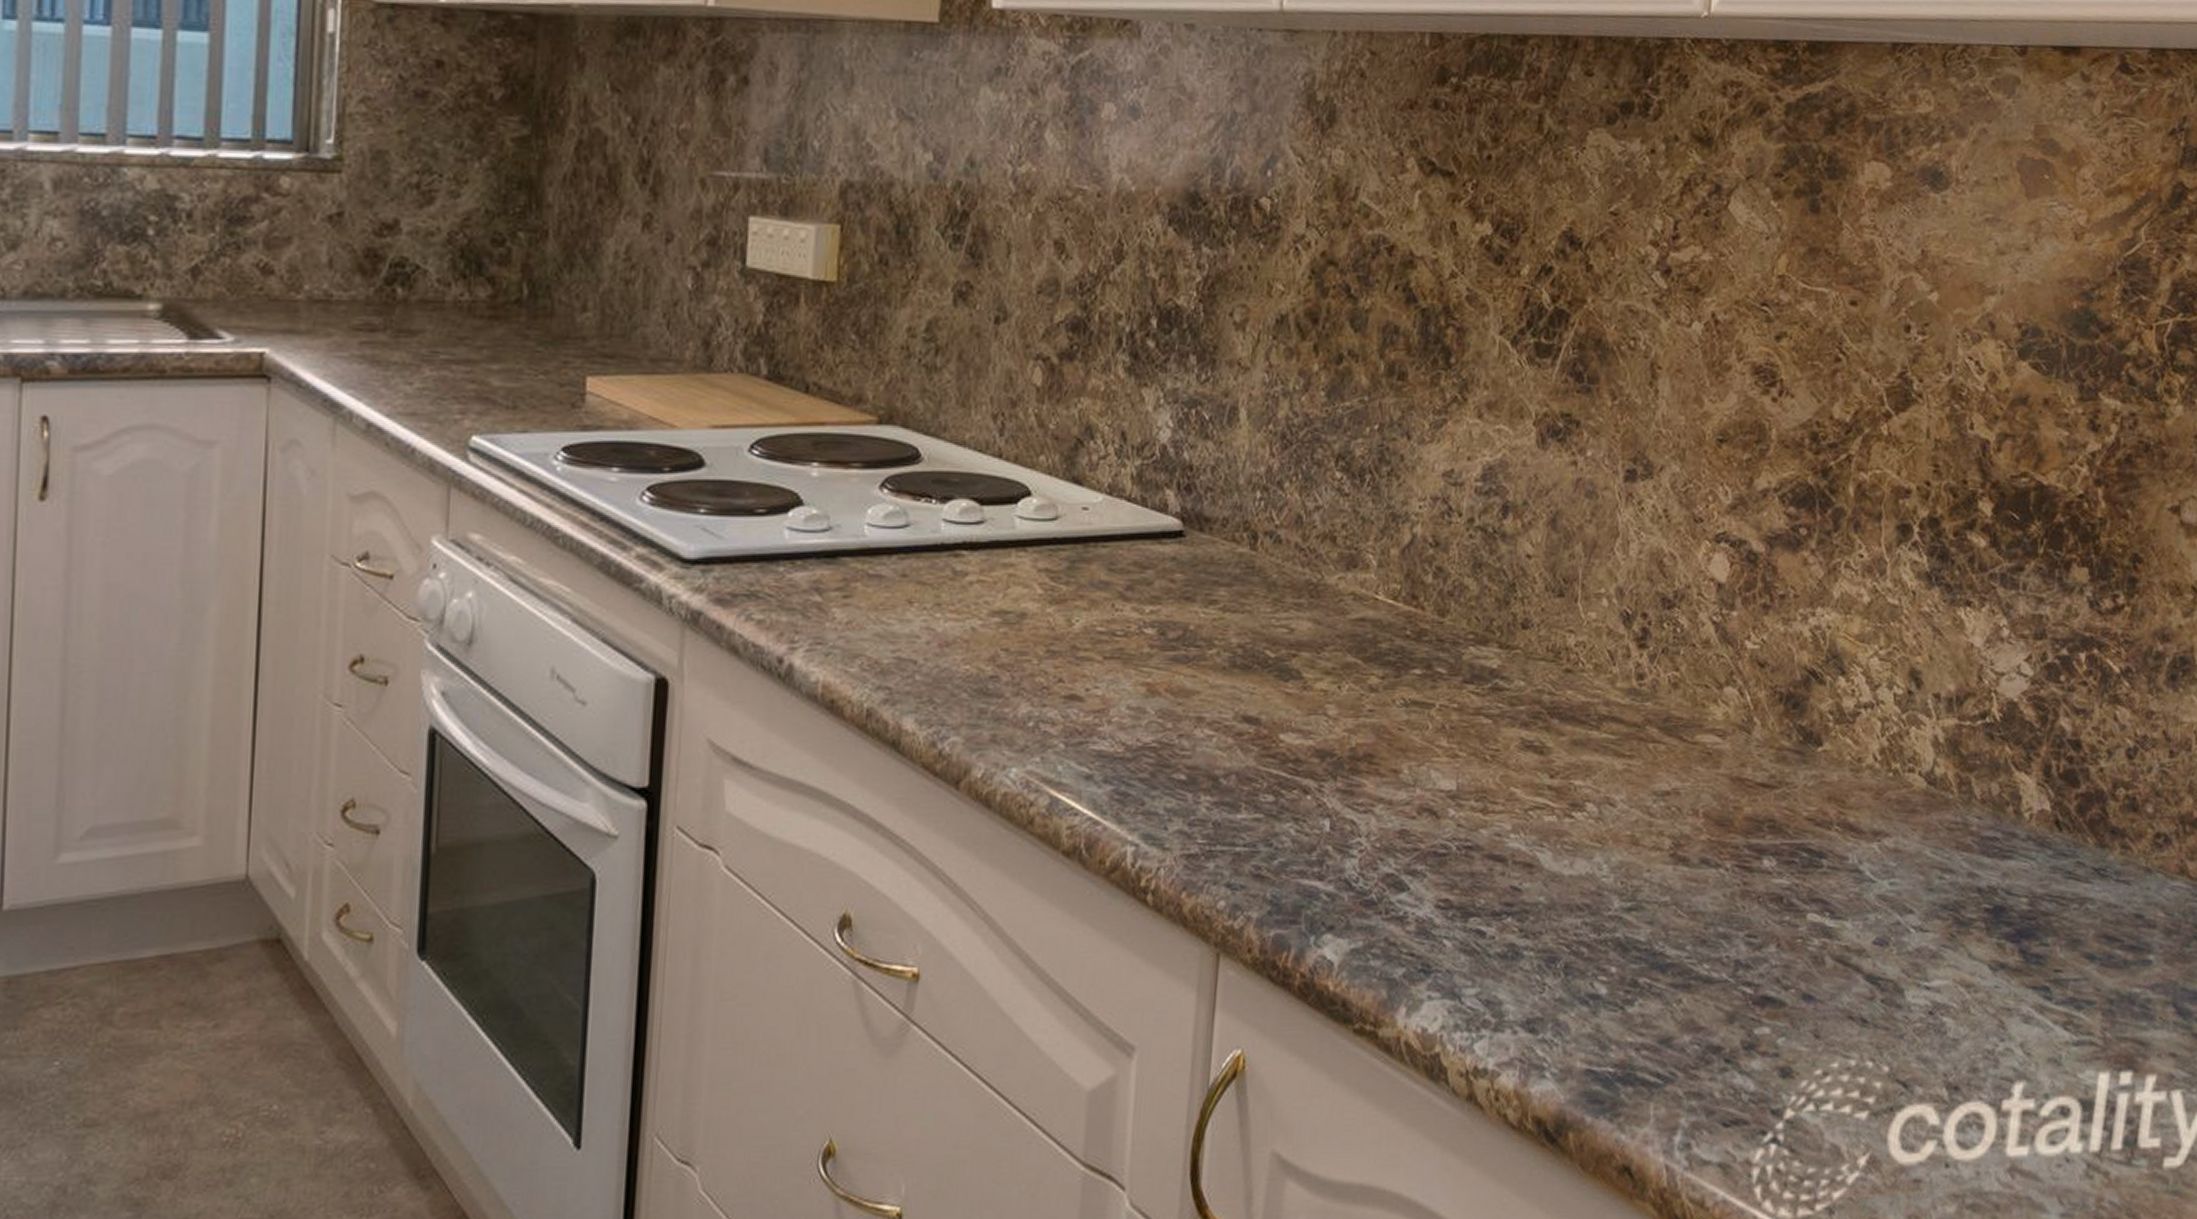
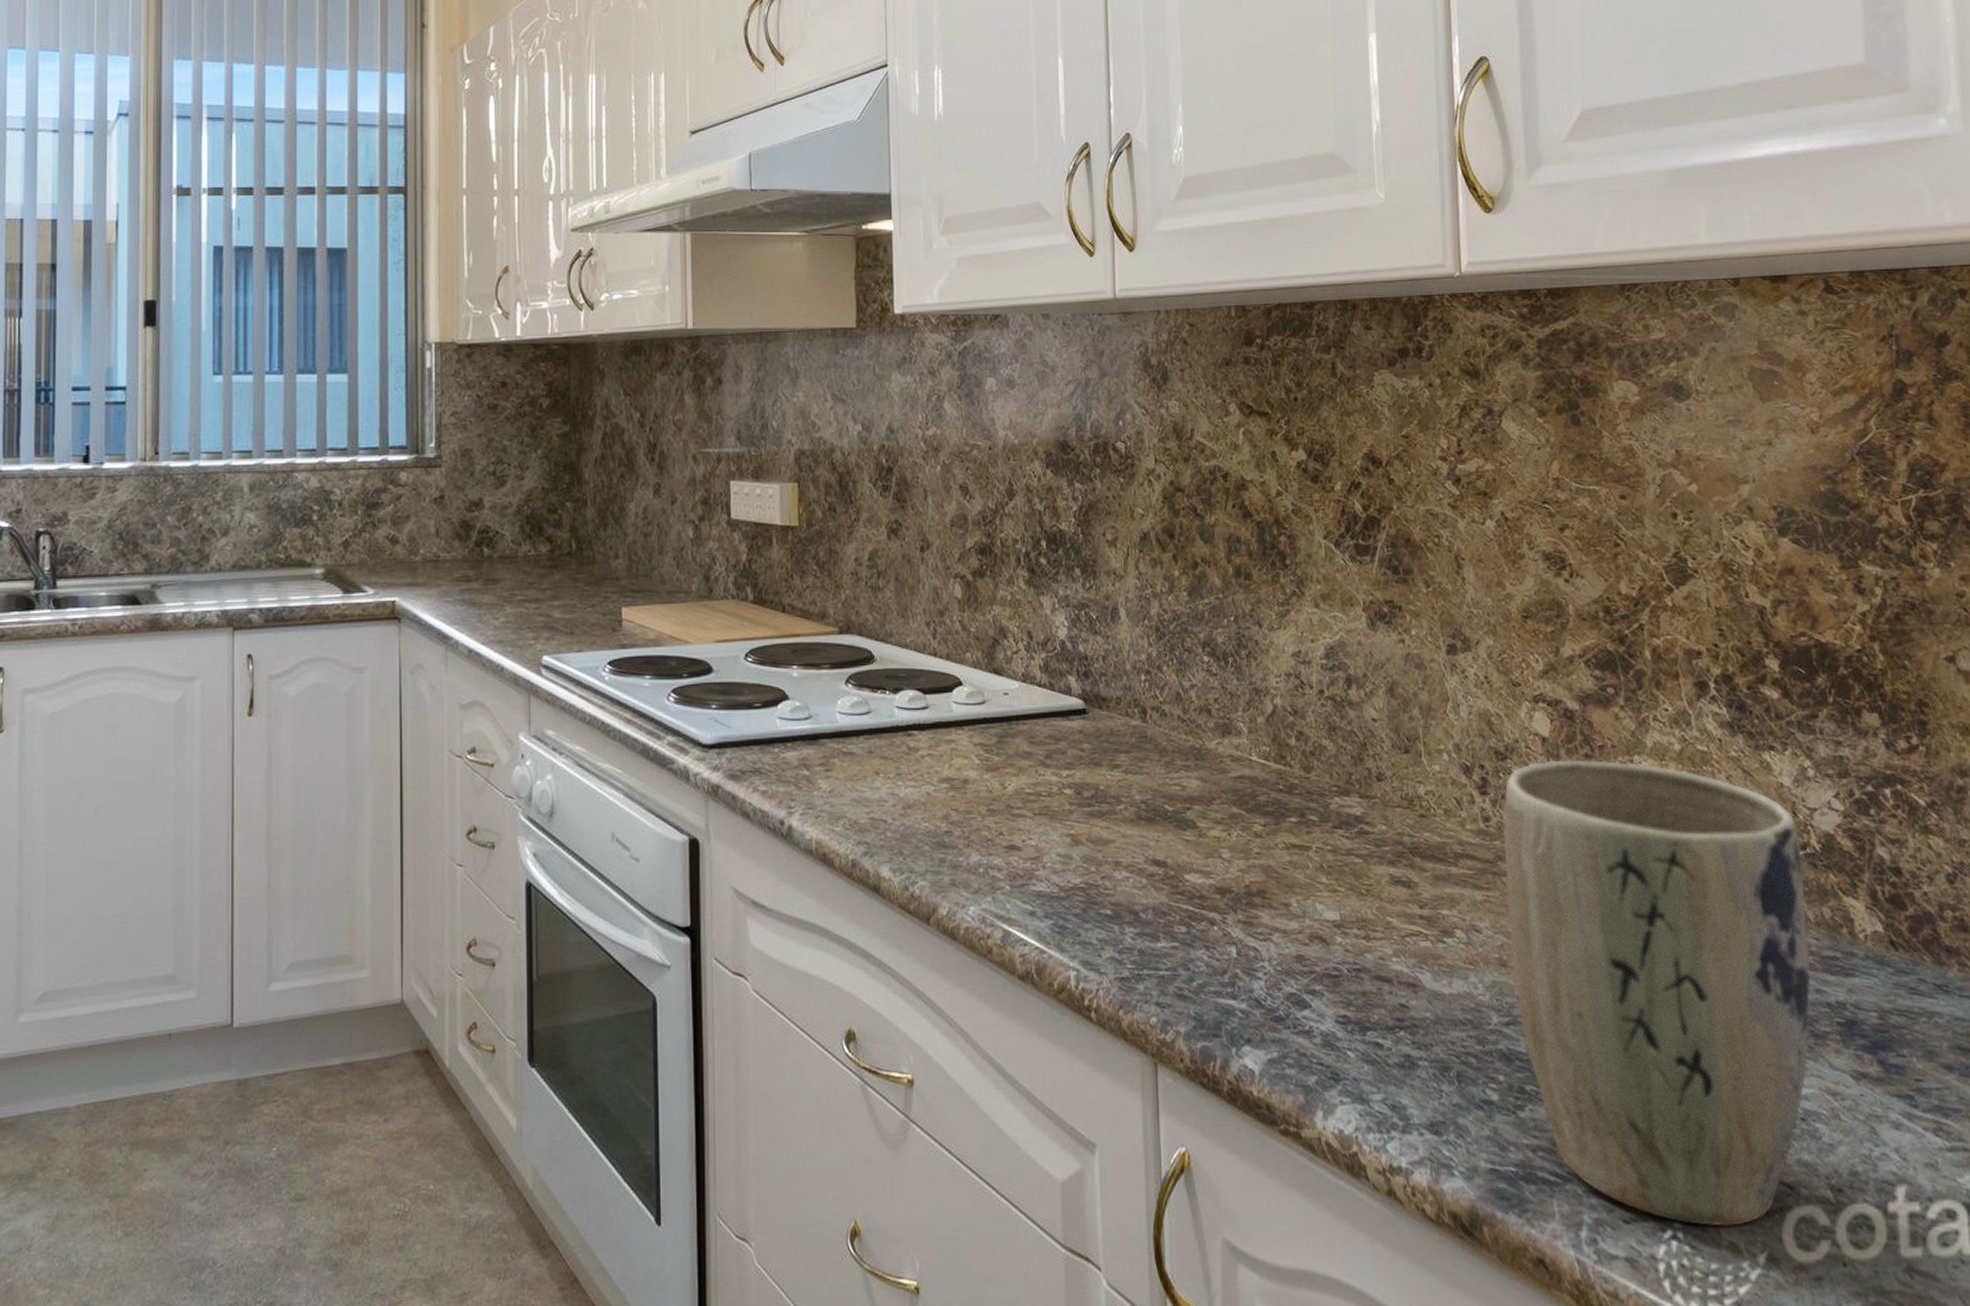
plant pot: none [1642,610,1981,1130] -> present [1503,759,1811,1228]

